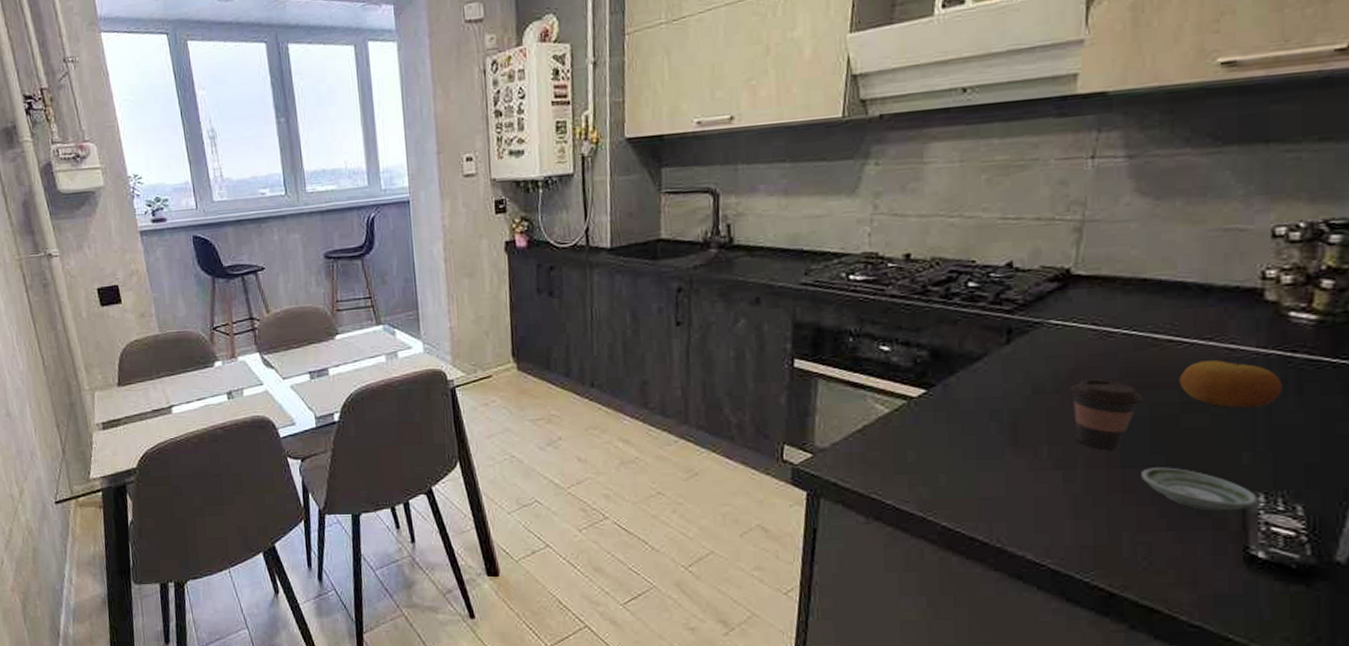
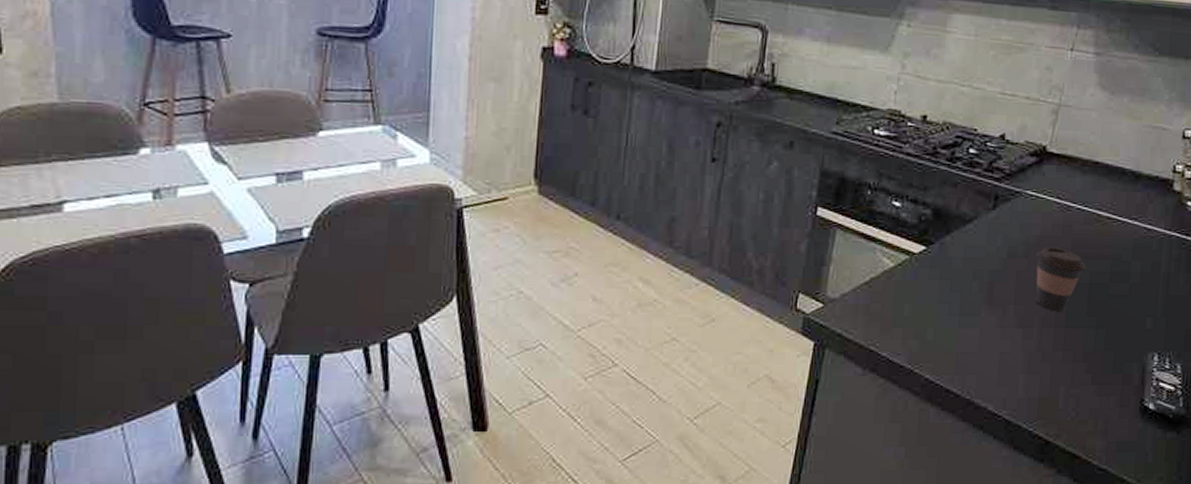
saucer: present [1141,467,1258,511] -> none [1078,329,1154,368]
fruit: present [1179,360,1282,408] -> none [1111,238,1178,280]

